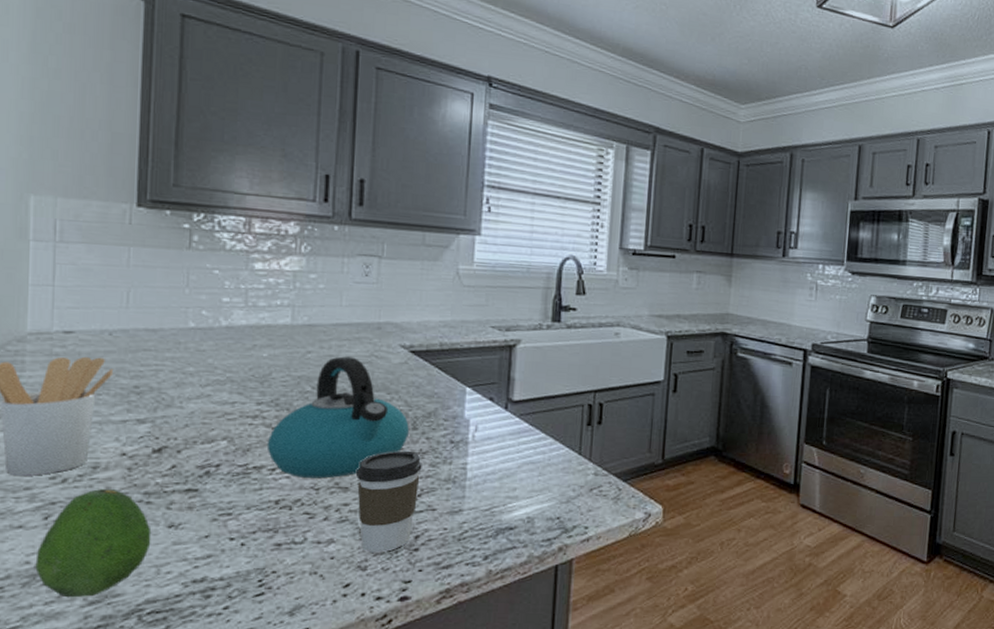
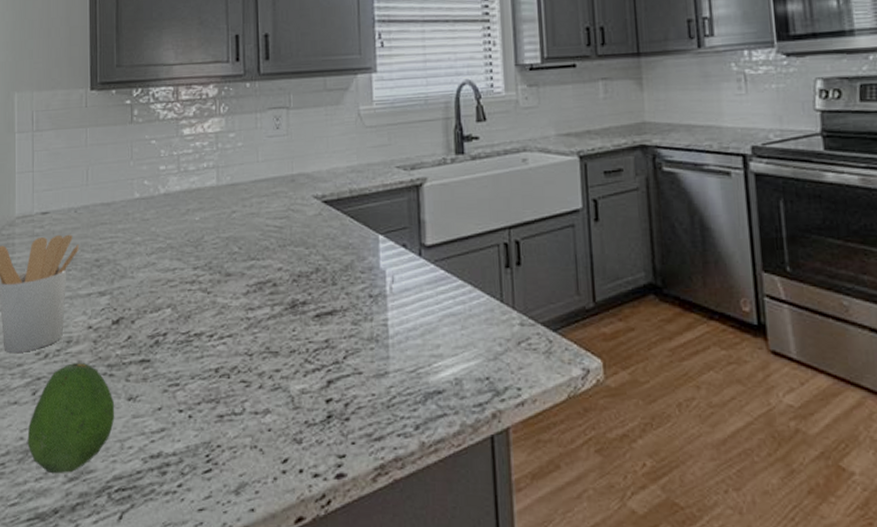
kettle: present [266,356,409,479] -> none [204,213,329,343]
coffee cup: present [356,450,422,553] -> none [285,308,345,423]

